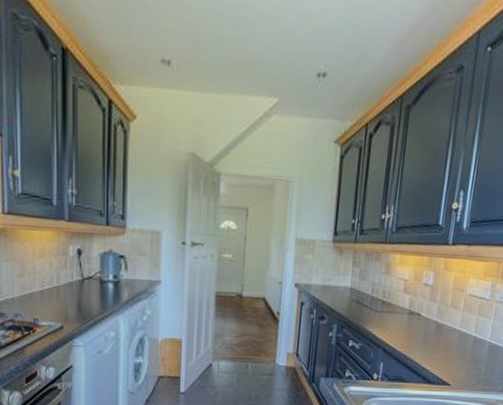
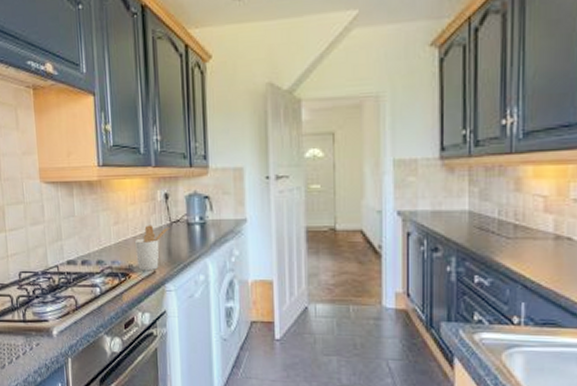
utensil holder: none [42,279,81,326] -> present [135,225,170,271]

